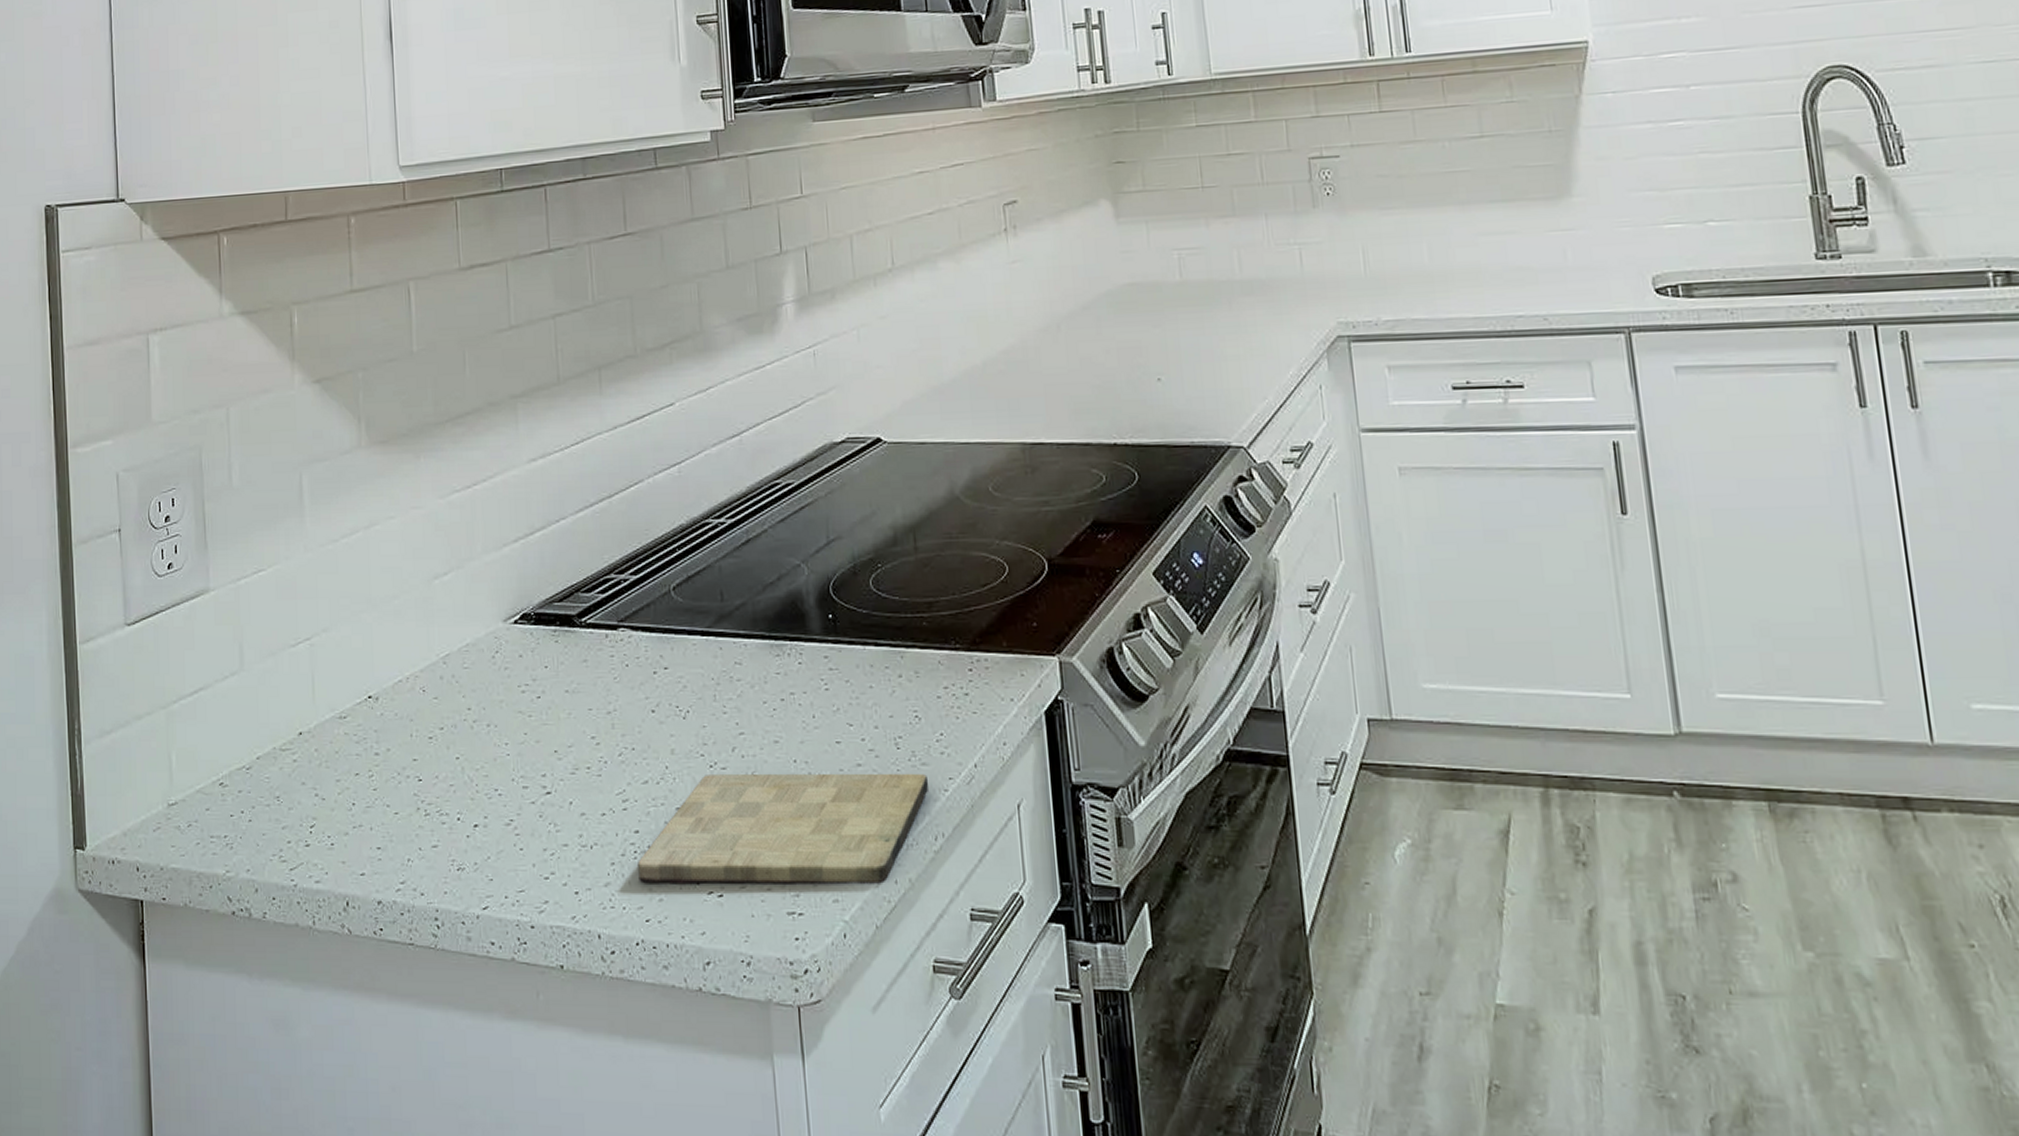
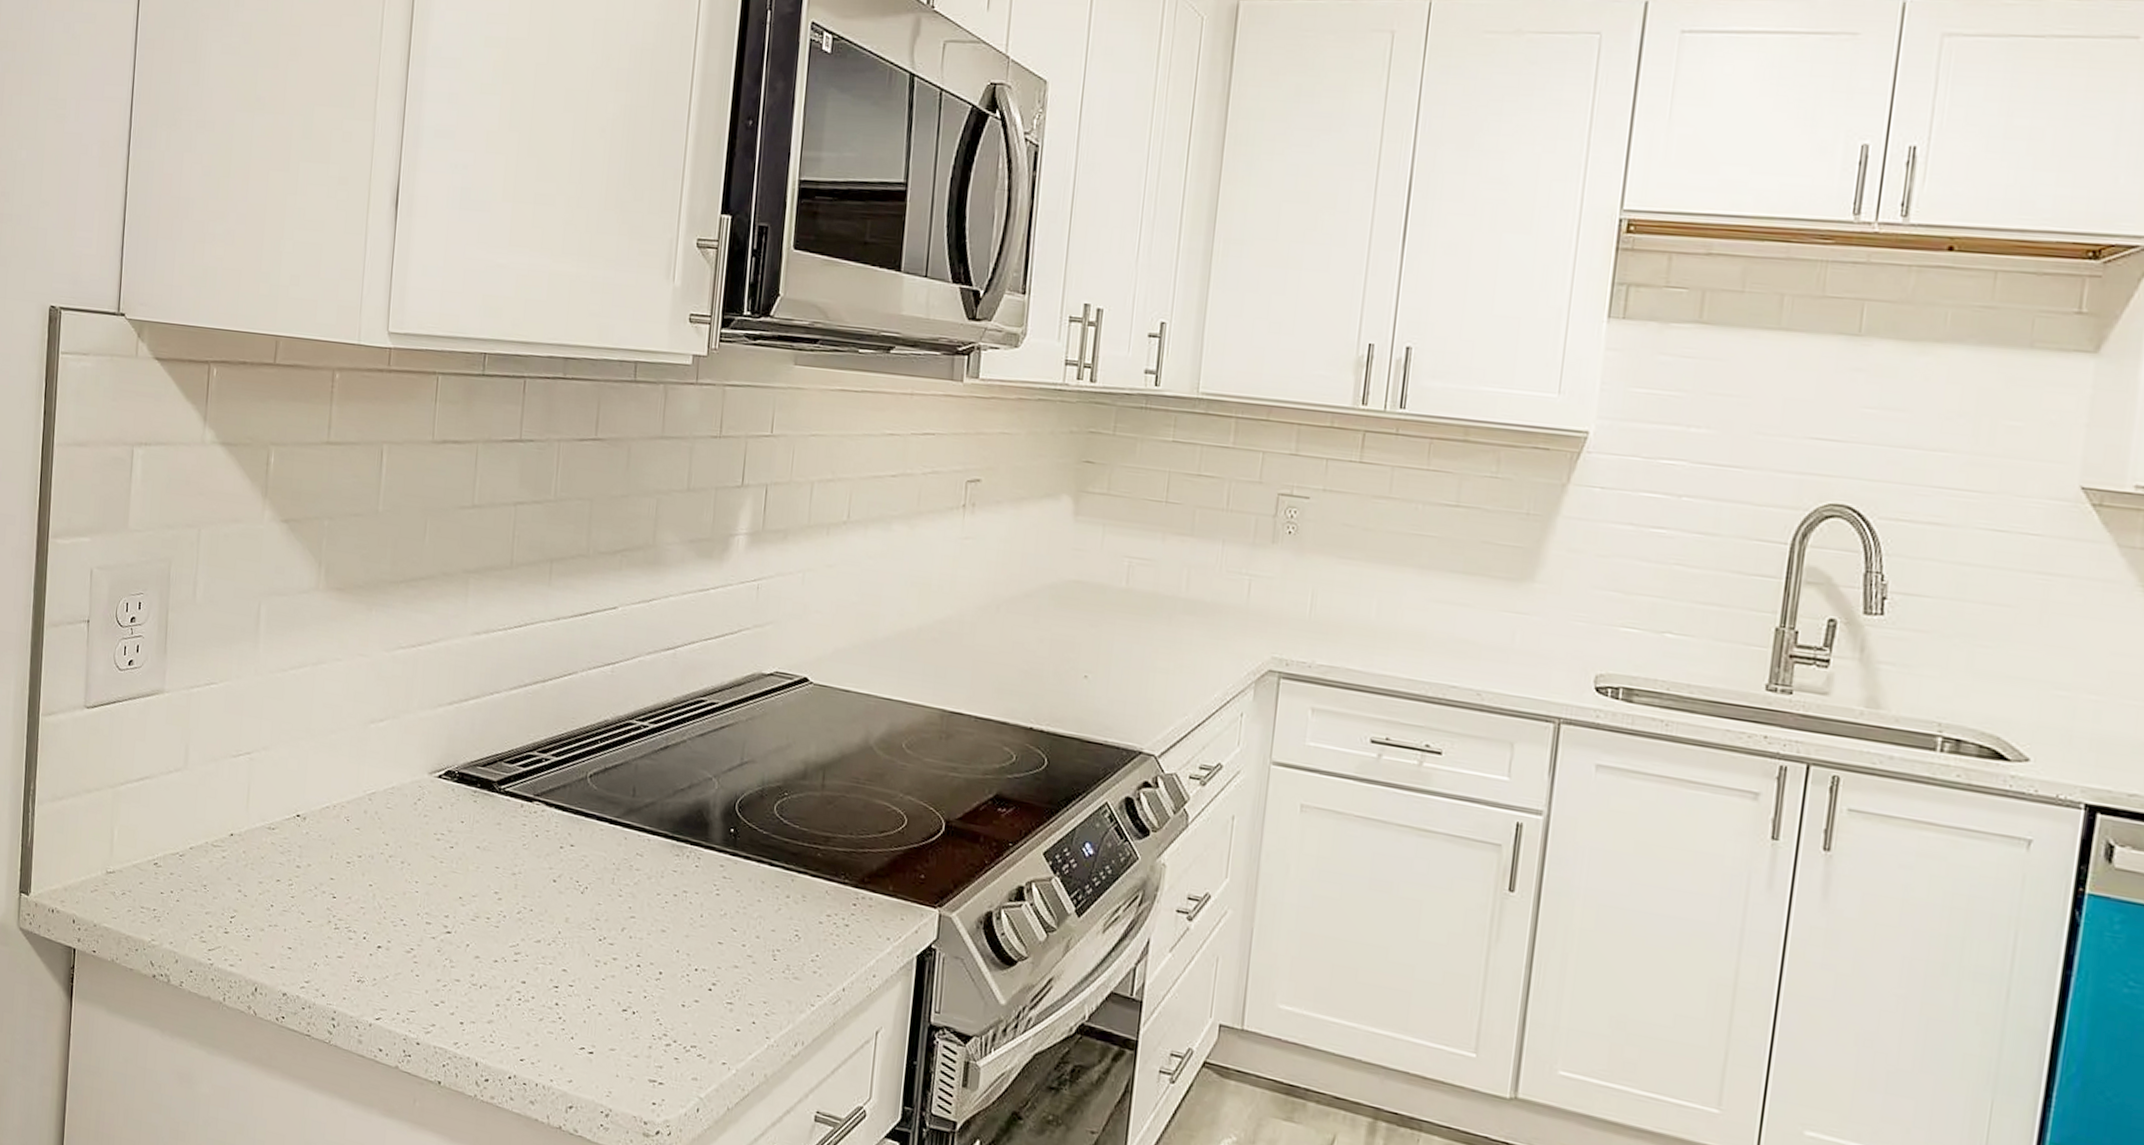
cutting board: present [638,773,929,884] -> none [519,946,798,1073]

